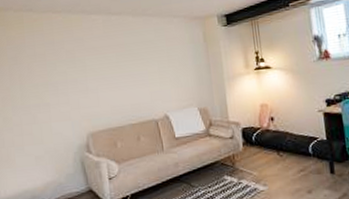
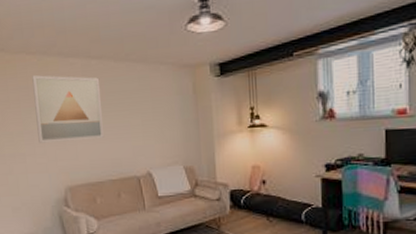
wall art: none [57,30,125,93] -> present [32,75,105,143]

